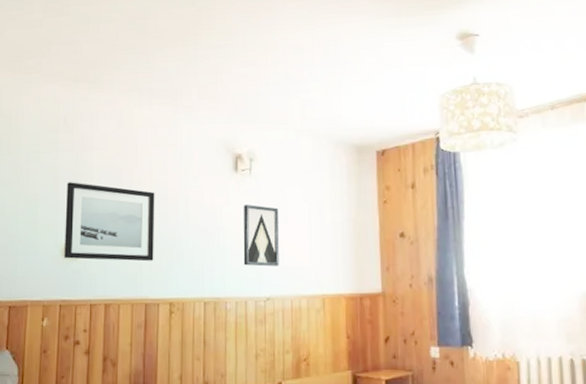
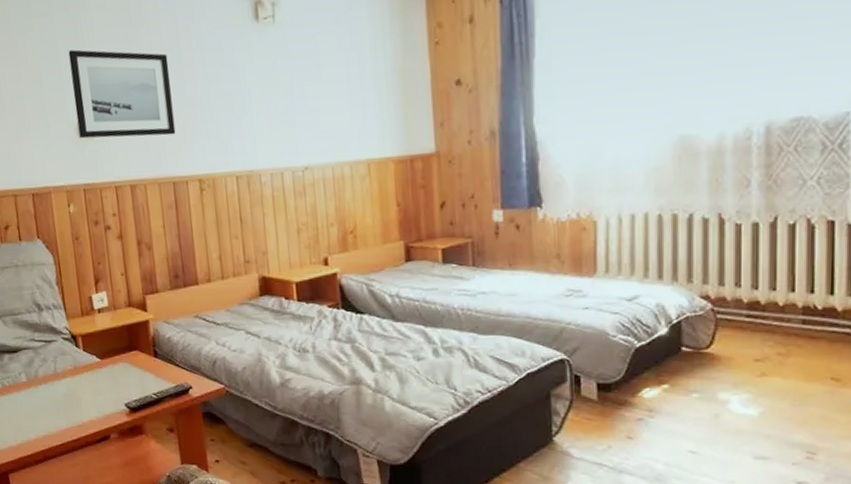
wall art: present [243,205,279,267] -> none [270,59,316,133]

